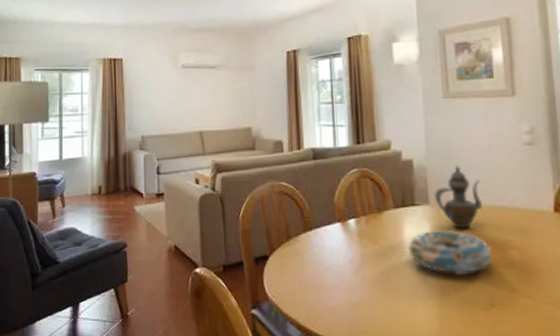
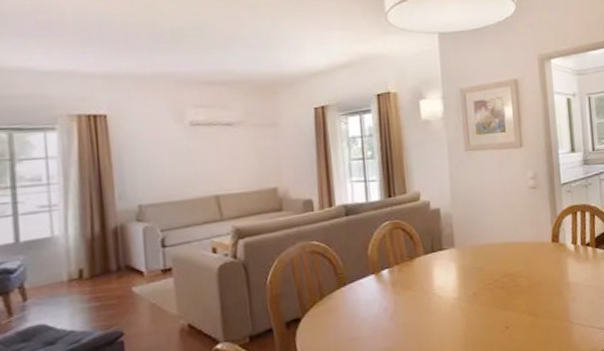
decorative bowl: present [407,231,492,275] -> none [437,268,507,307]
teapot: present [434,164,482,229] -> none [459,209,498,266]

